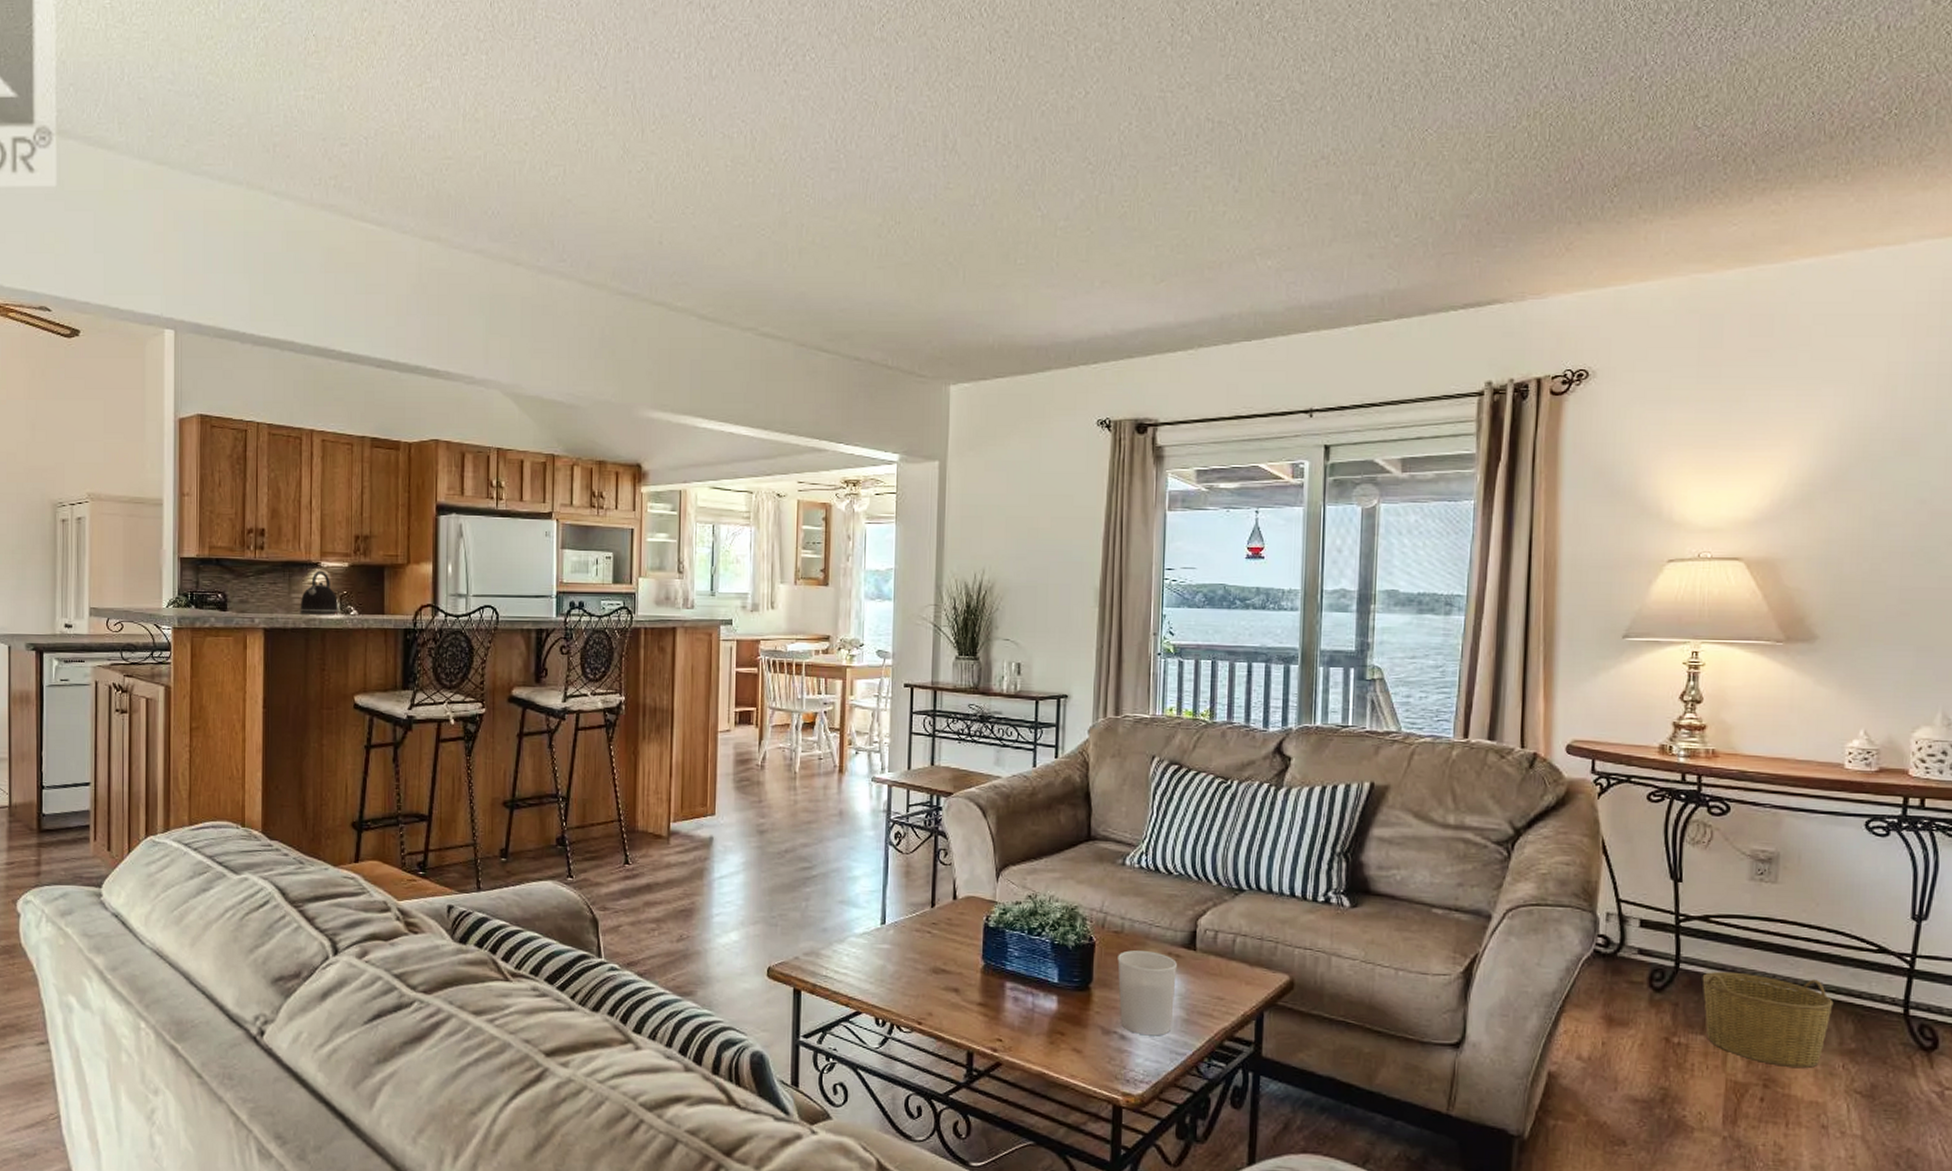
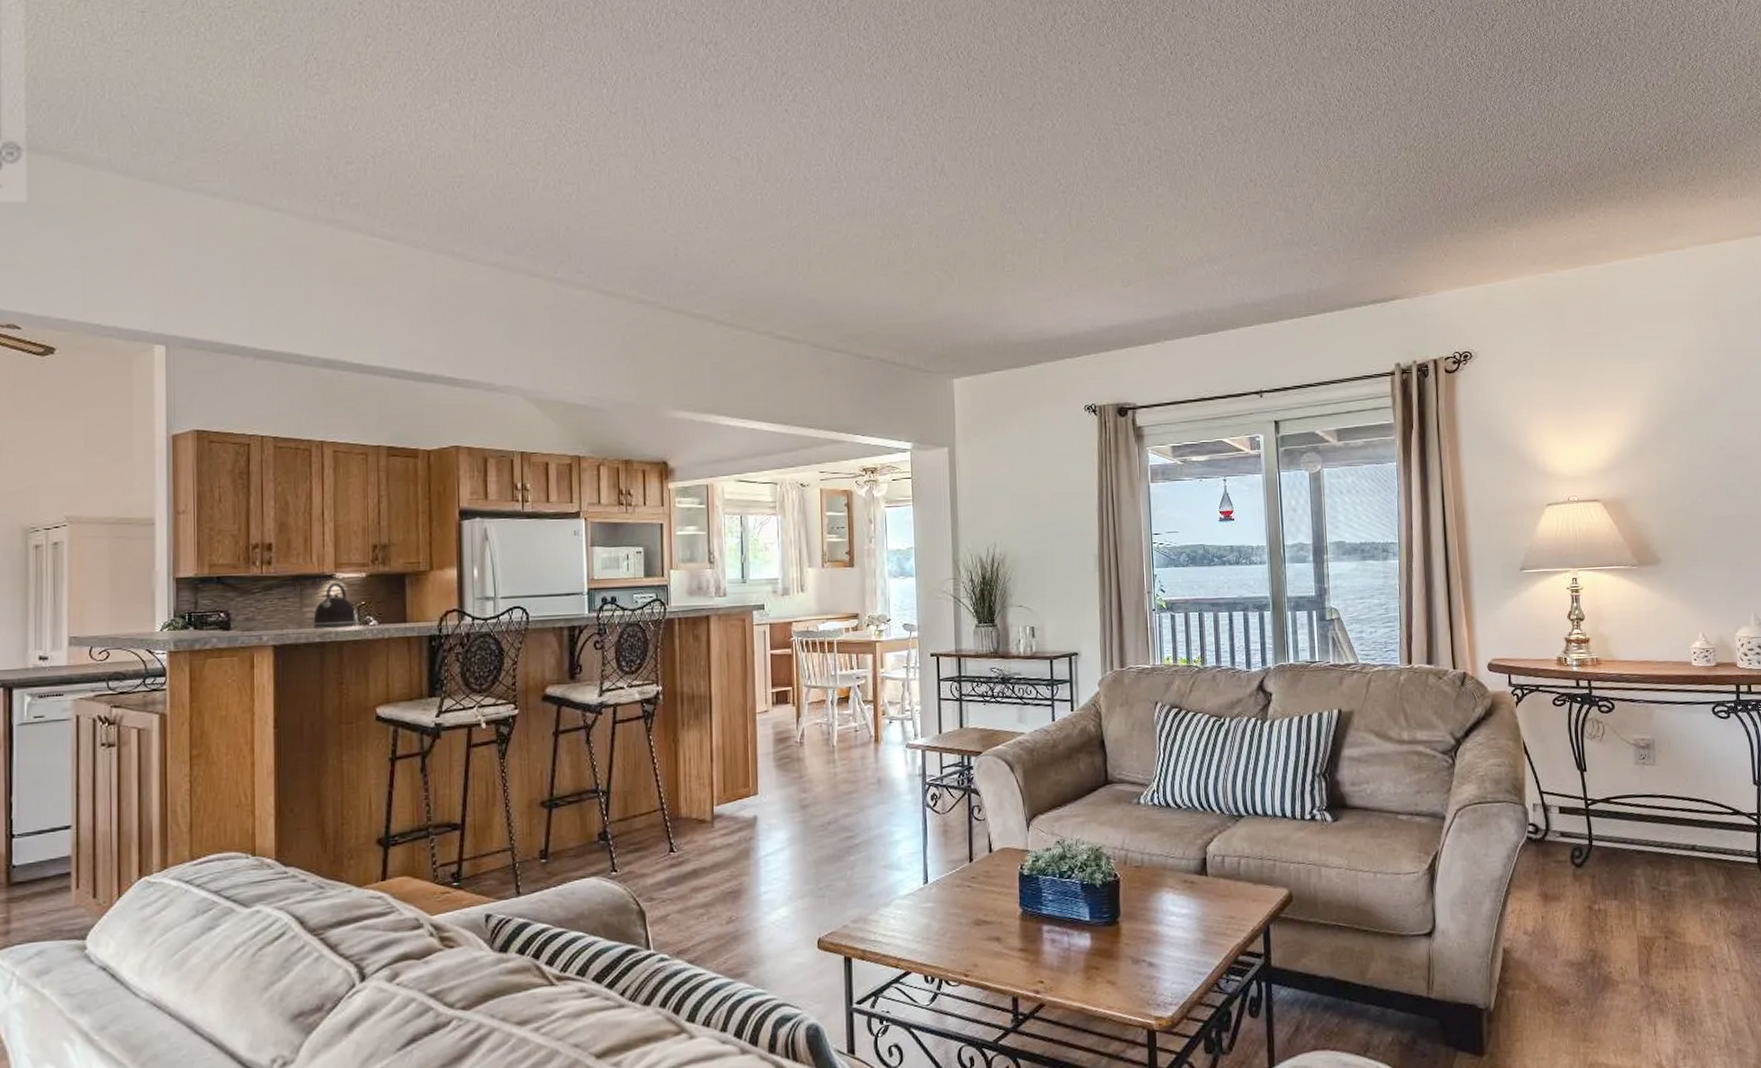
candle holder: present [1117,950,1177,1036] -> none [1140,881,1193,961]
basket: present [1702,971,1834,1068] -> none [1610,842,1708,919]

